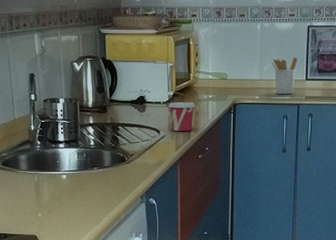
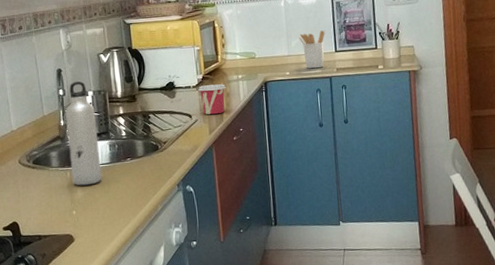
water bottle: none [36,88,69,190] -> present [65,81,102,186]

